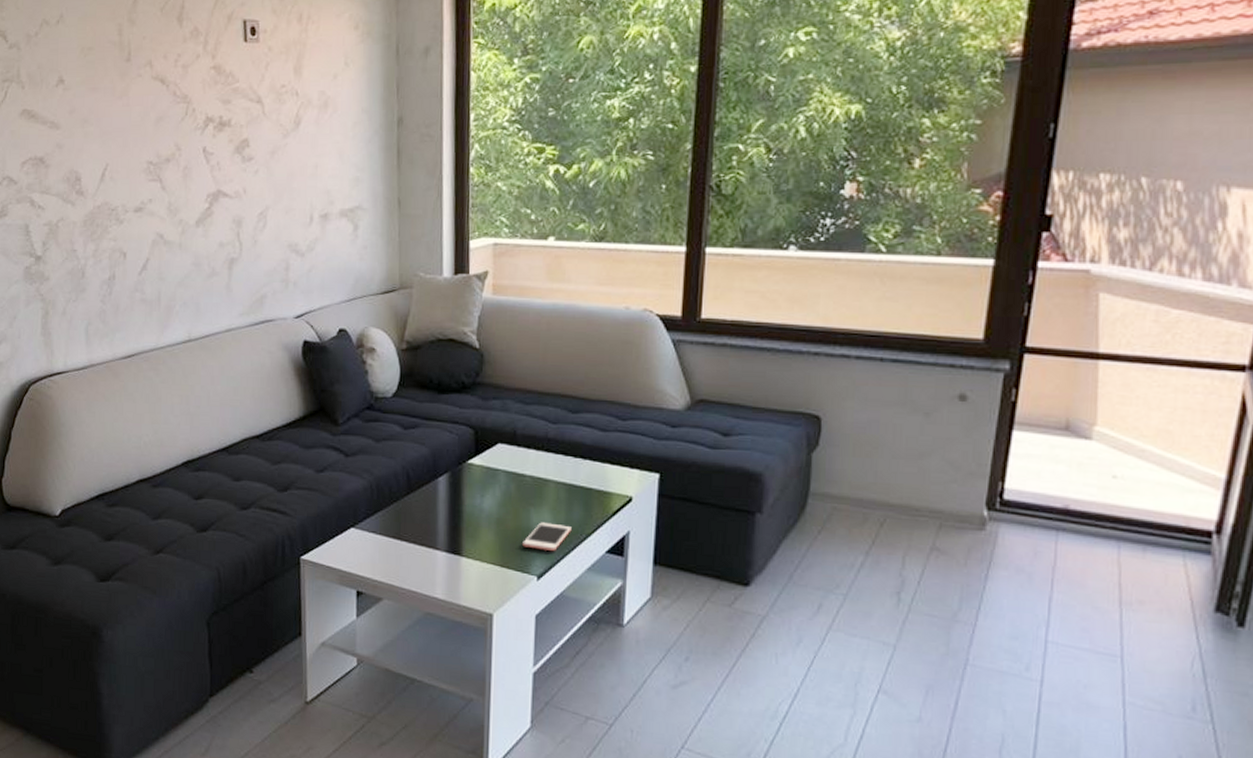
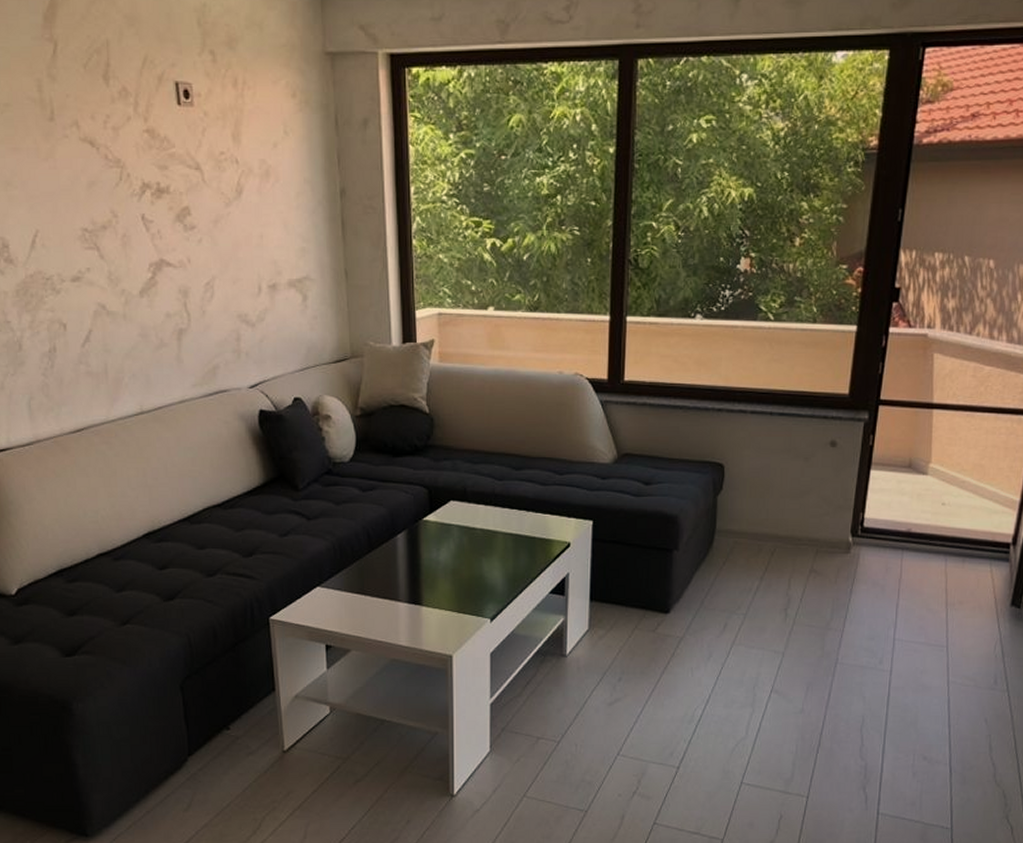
cell phone: present [522,522,572,551] -> none [476,570,519,595]

